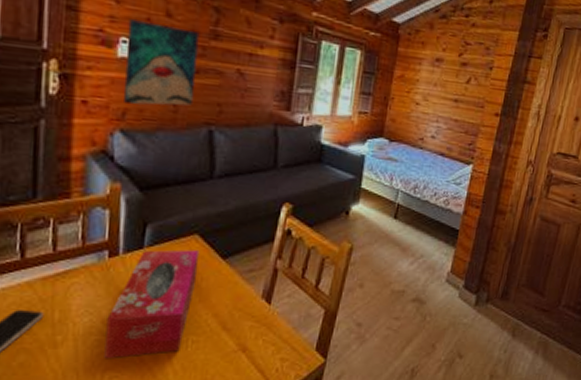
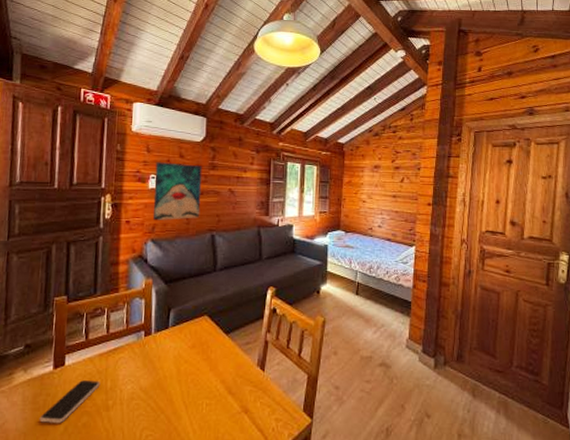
tissue box: present [104,249,200,359] -> none [142,328,209,420]

